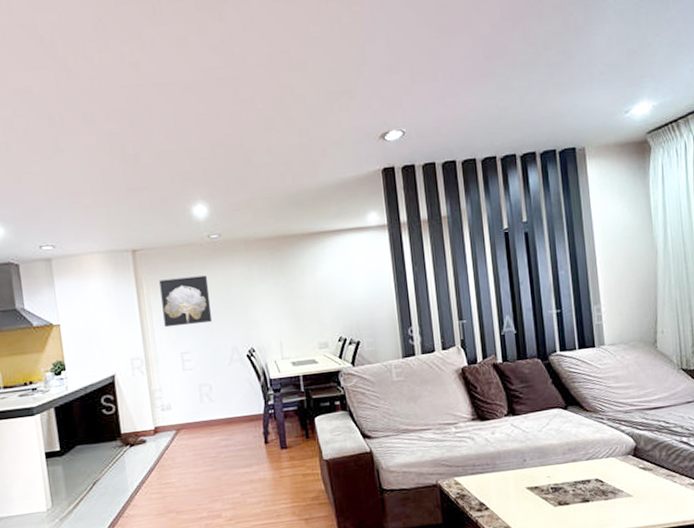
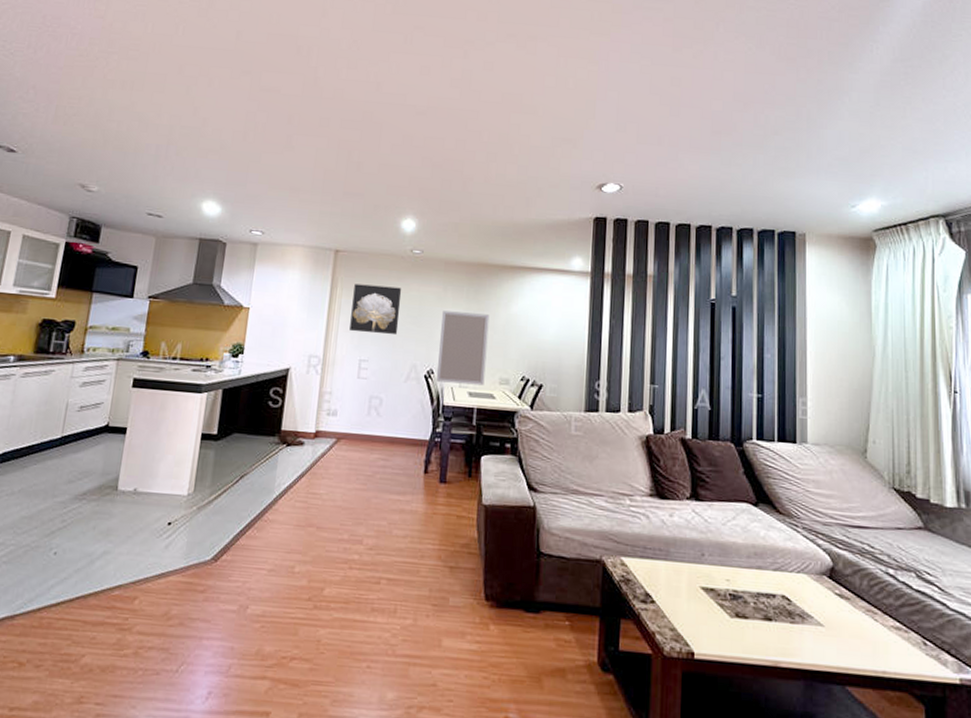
home mirror: none [252,285,305,358] -> present [437,310,490,386]

